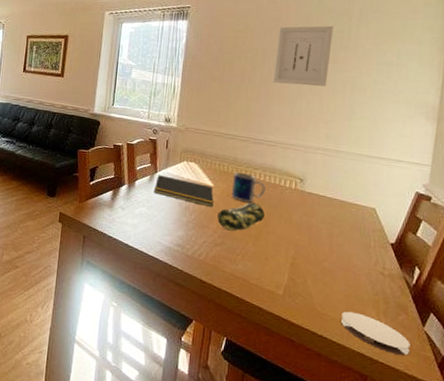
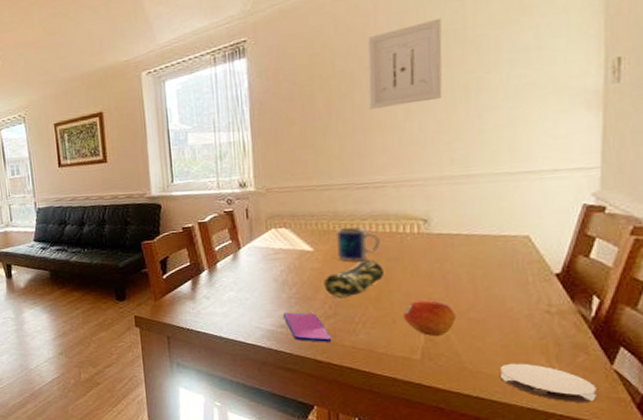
notepad: present [154,175,214,208] -> none [241,250,317,276]
smartphone: none [180,234,217,266] -> present [282,312,332,342]
fruit: none [274,244,315,279] -> present [404,299,457,337]

